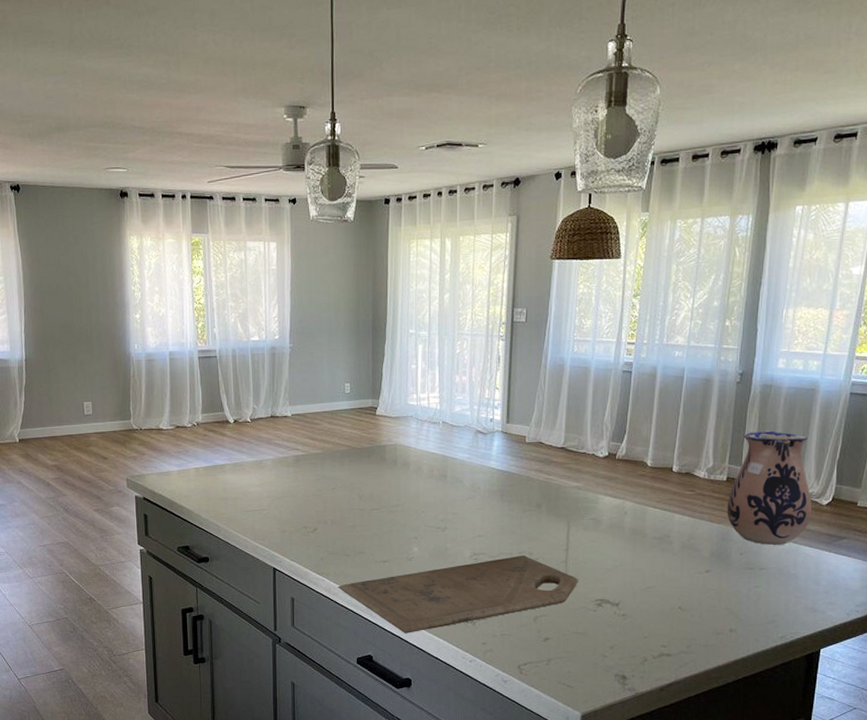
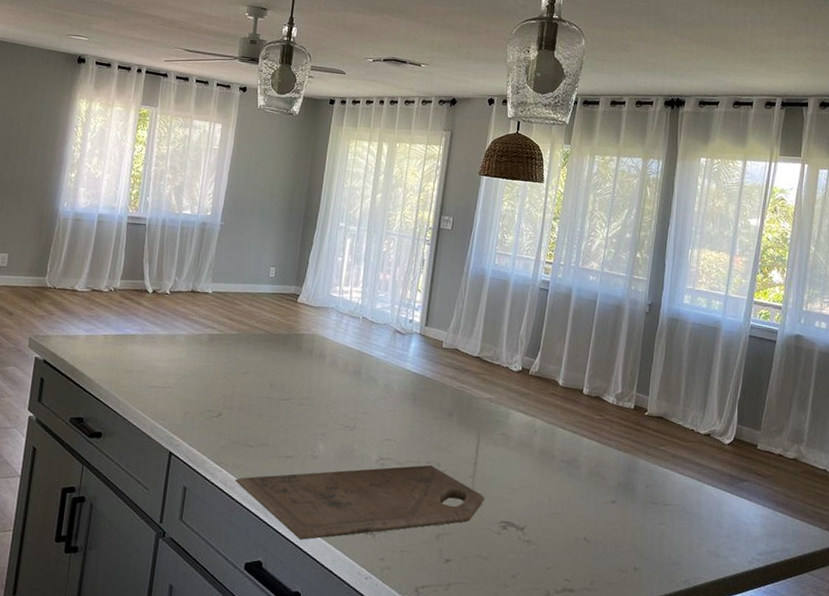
ceramic pitcher: present [726,430,813,545] -> none [633,362,715,481]

